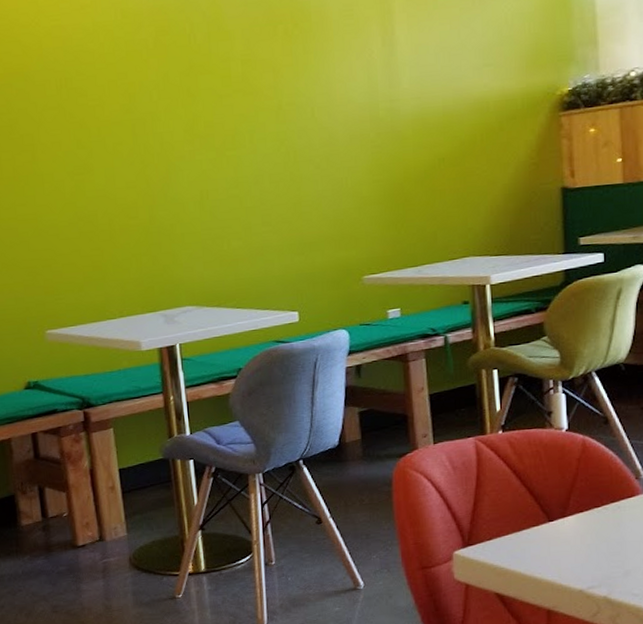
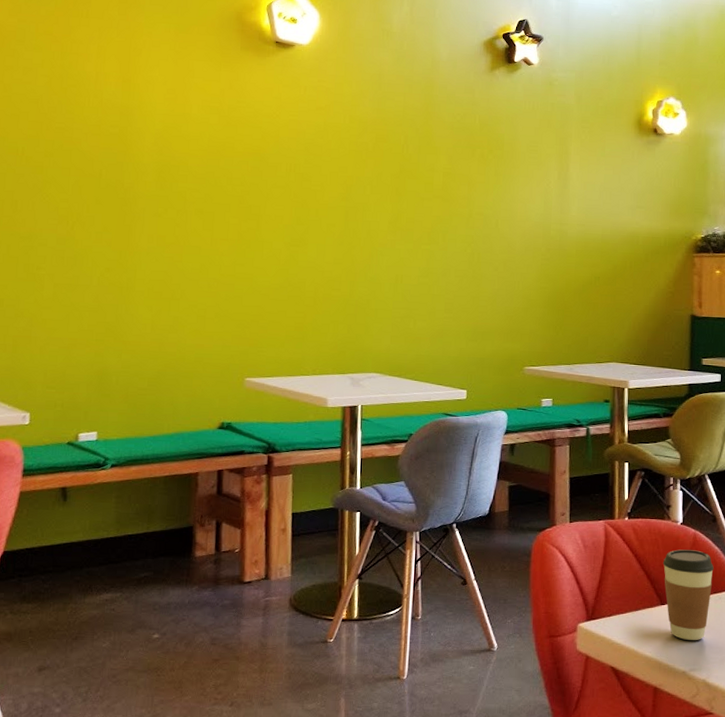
coffee cup: none [547,457,609,557] -> present [662,549,714,641]

